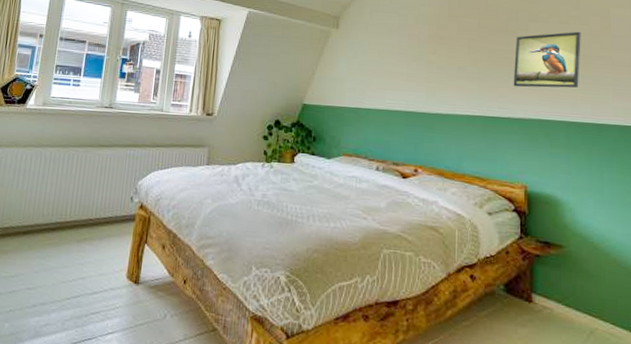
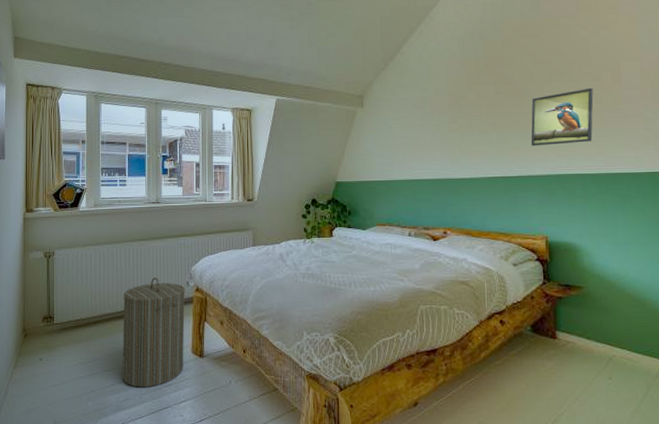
laundry hamper: none [46,189,129,314] -> present [122,277,186,388]

